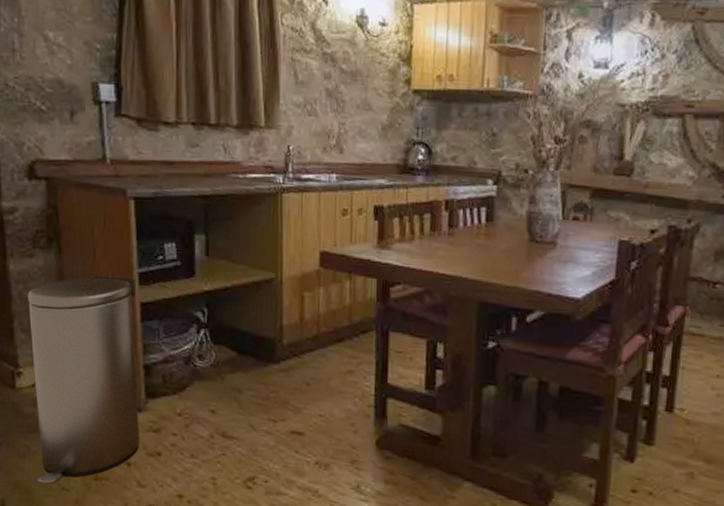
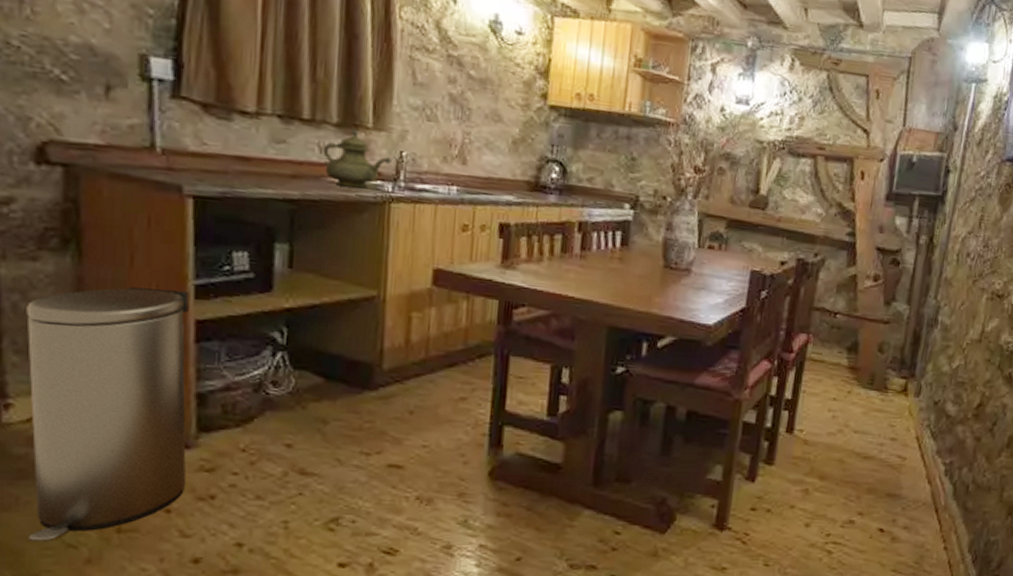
teapot: none [227,127,281,182] -> present [322,127,391,189]

